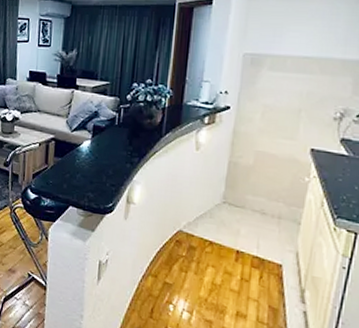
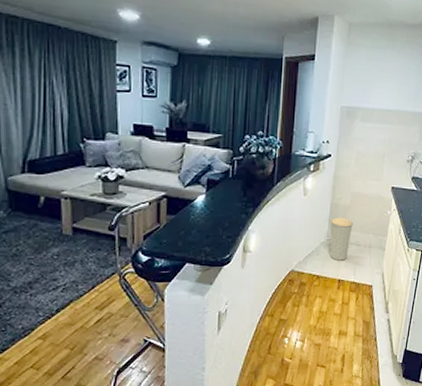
trash can: none [225,177,257,229] -> present [329,217,353,261]

